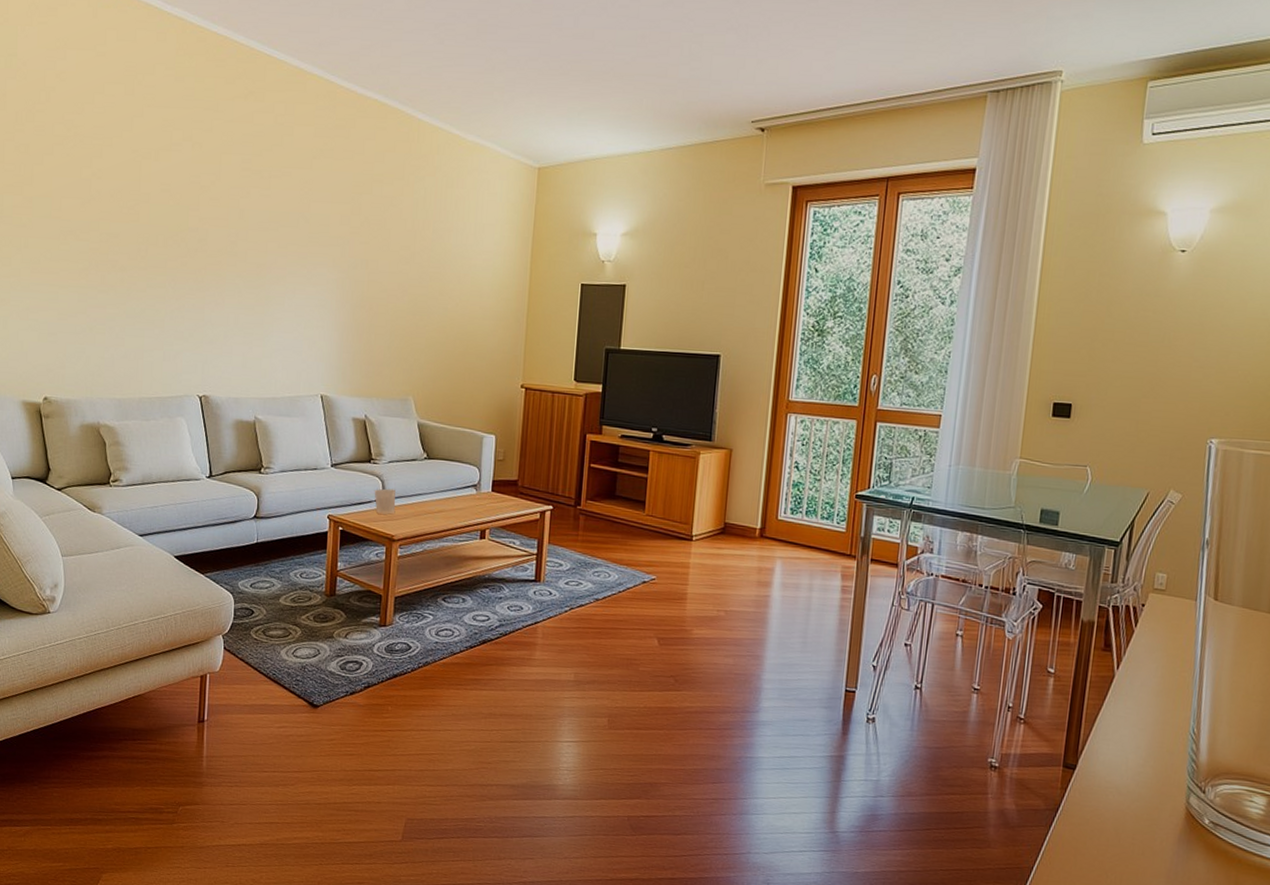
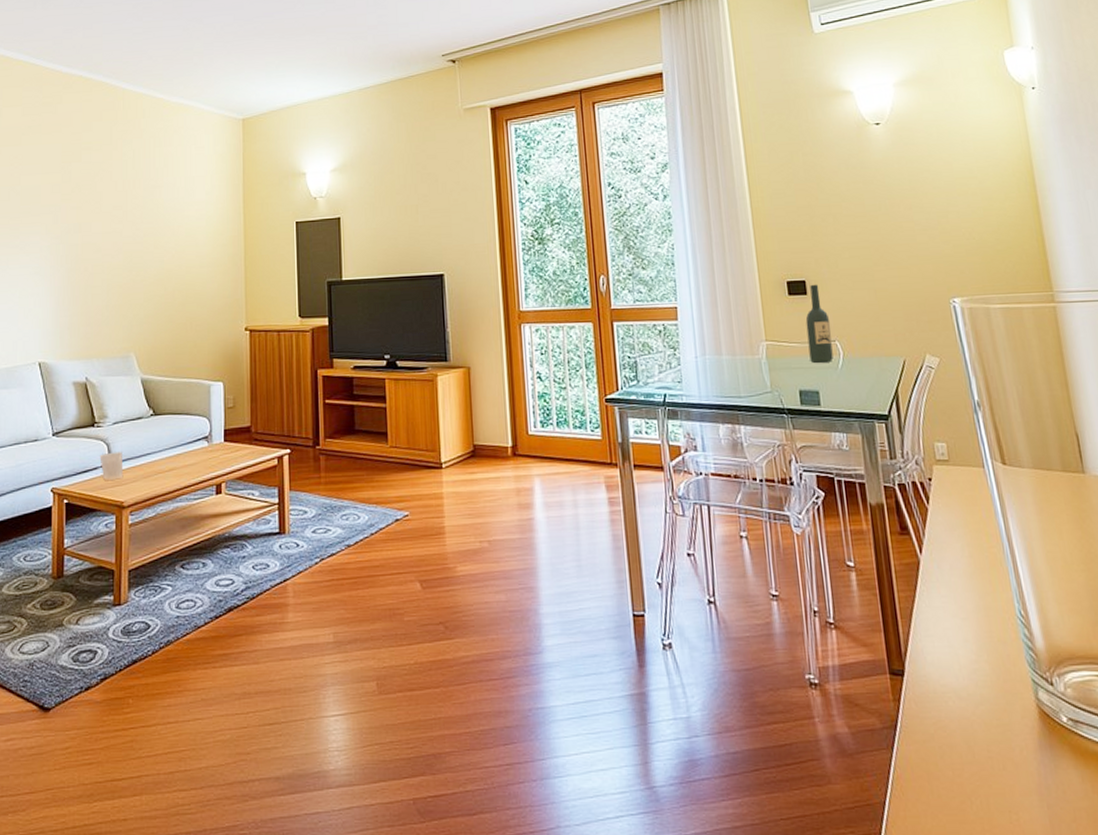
wine bottle: none [1058,408,1087,486] -> present [805,284,834,363]

